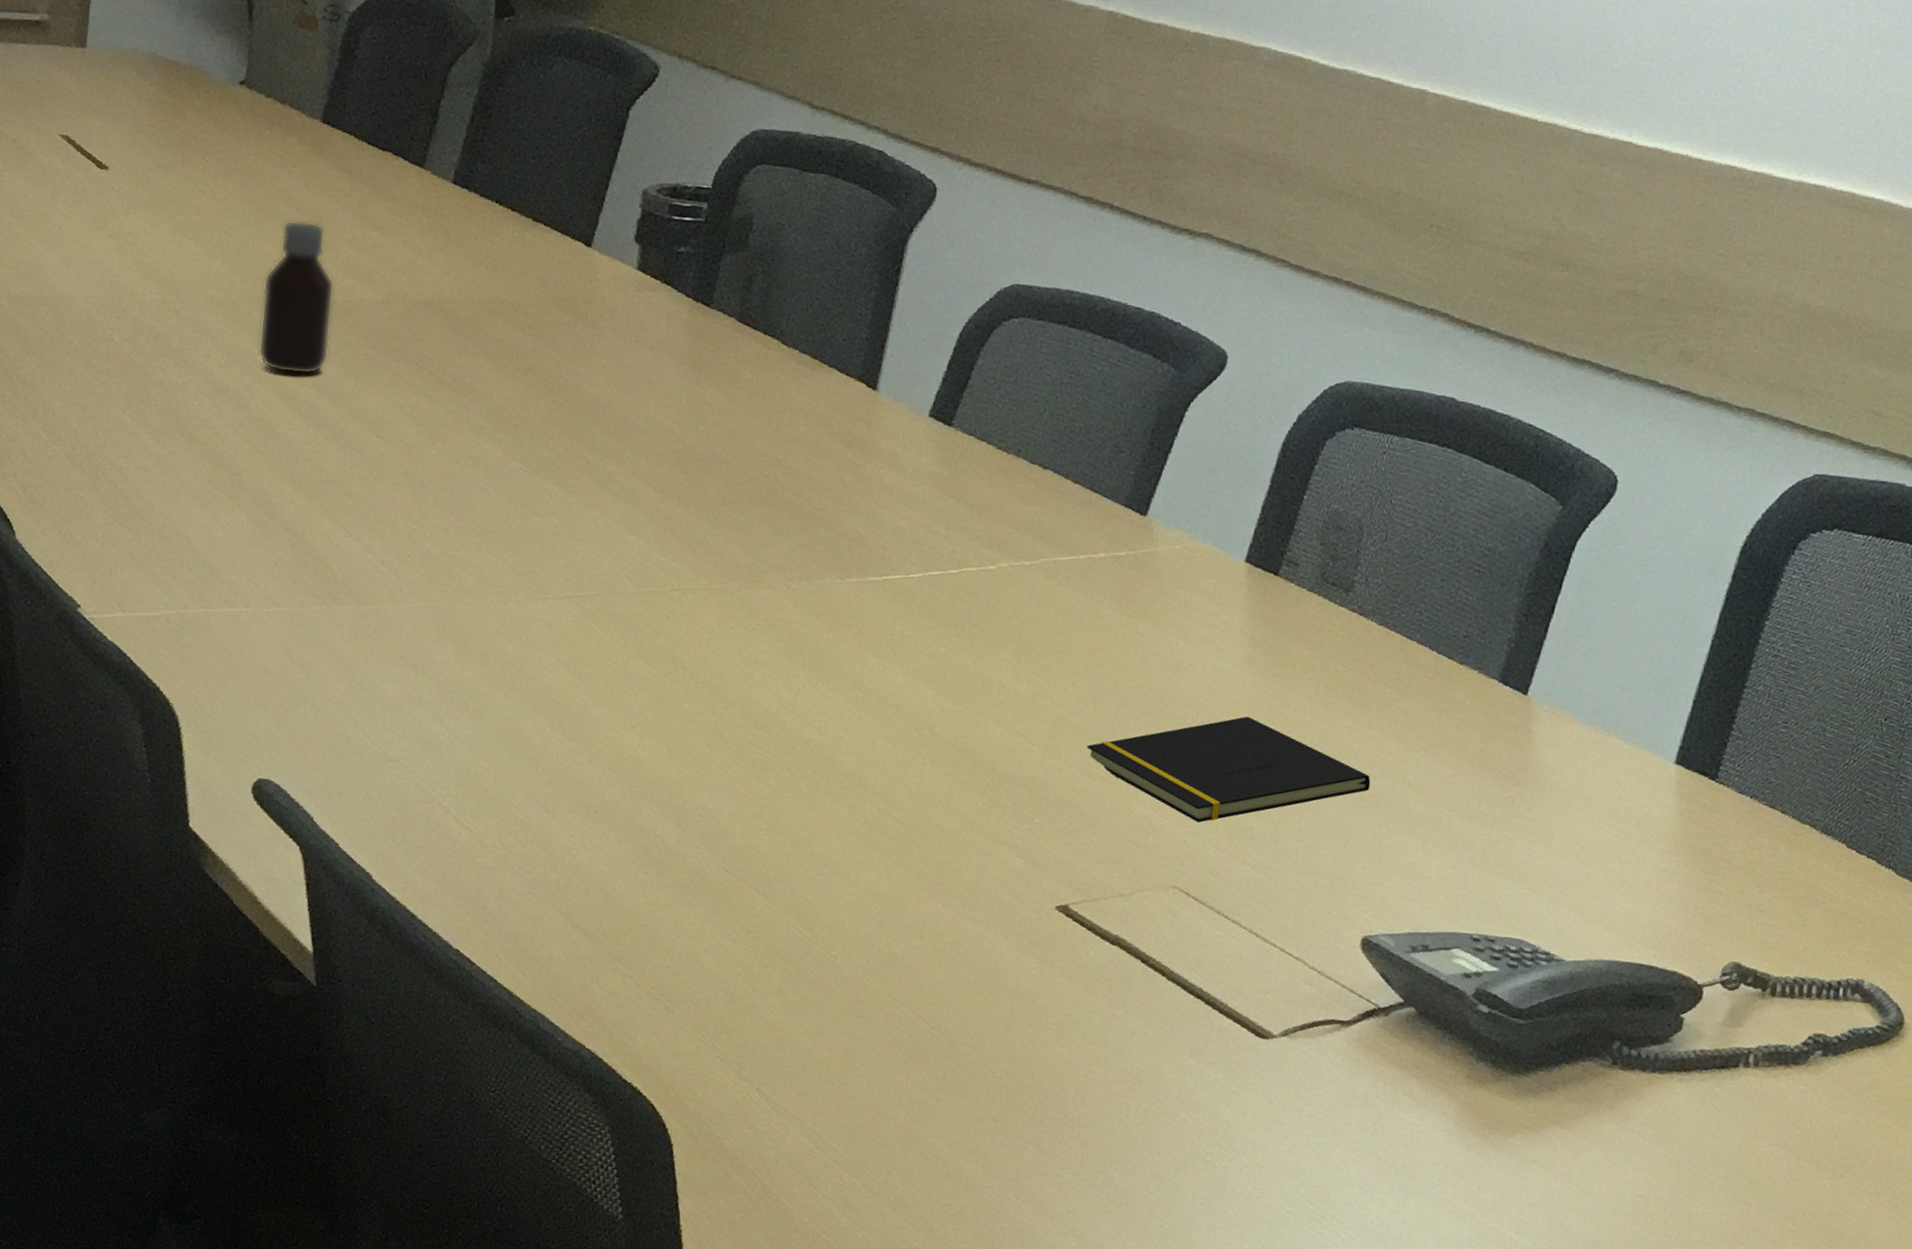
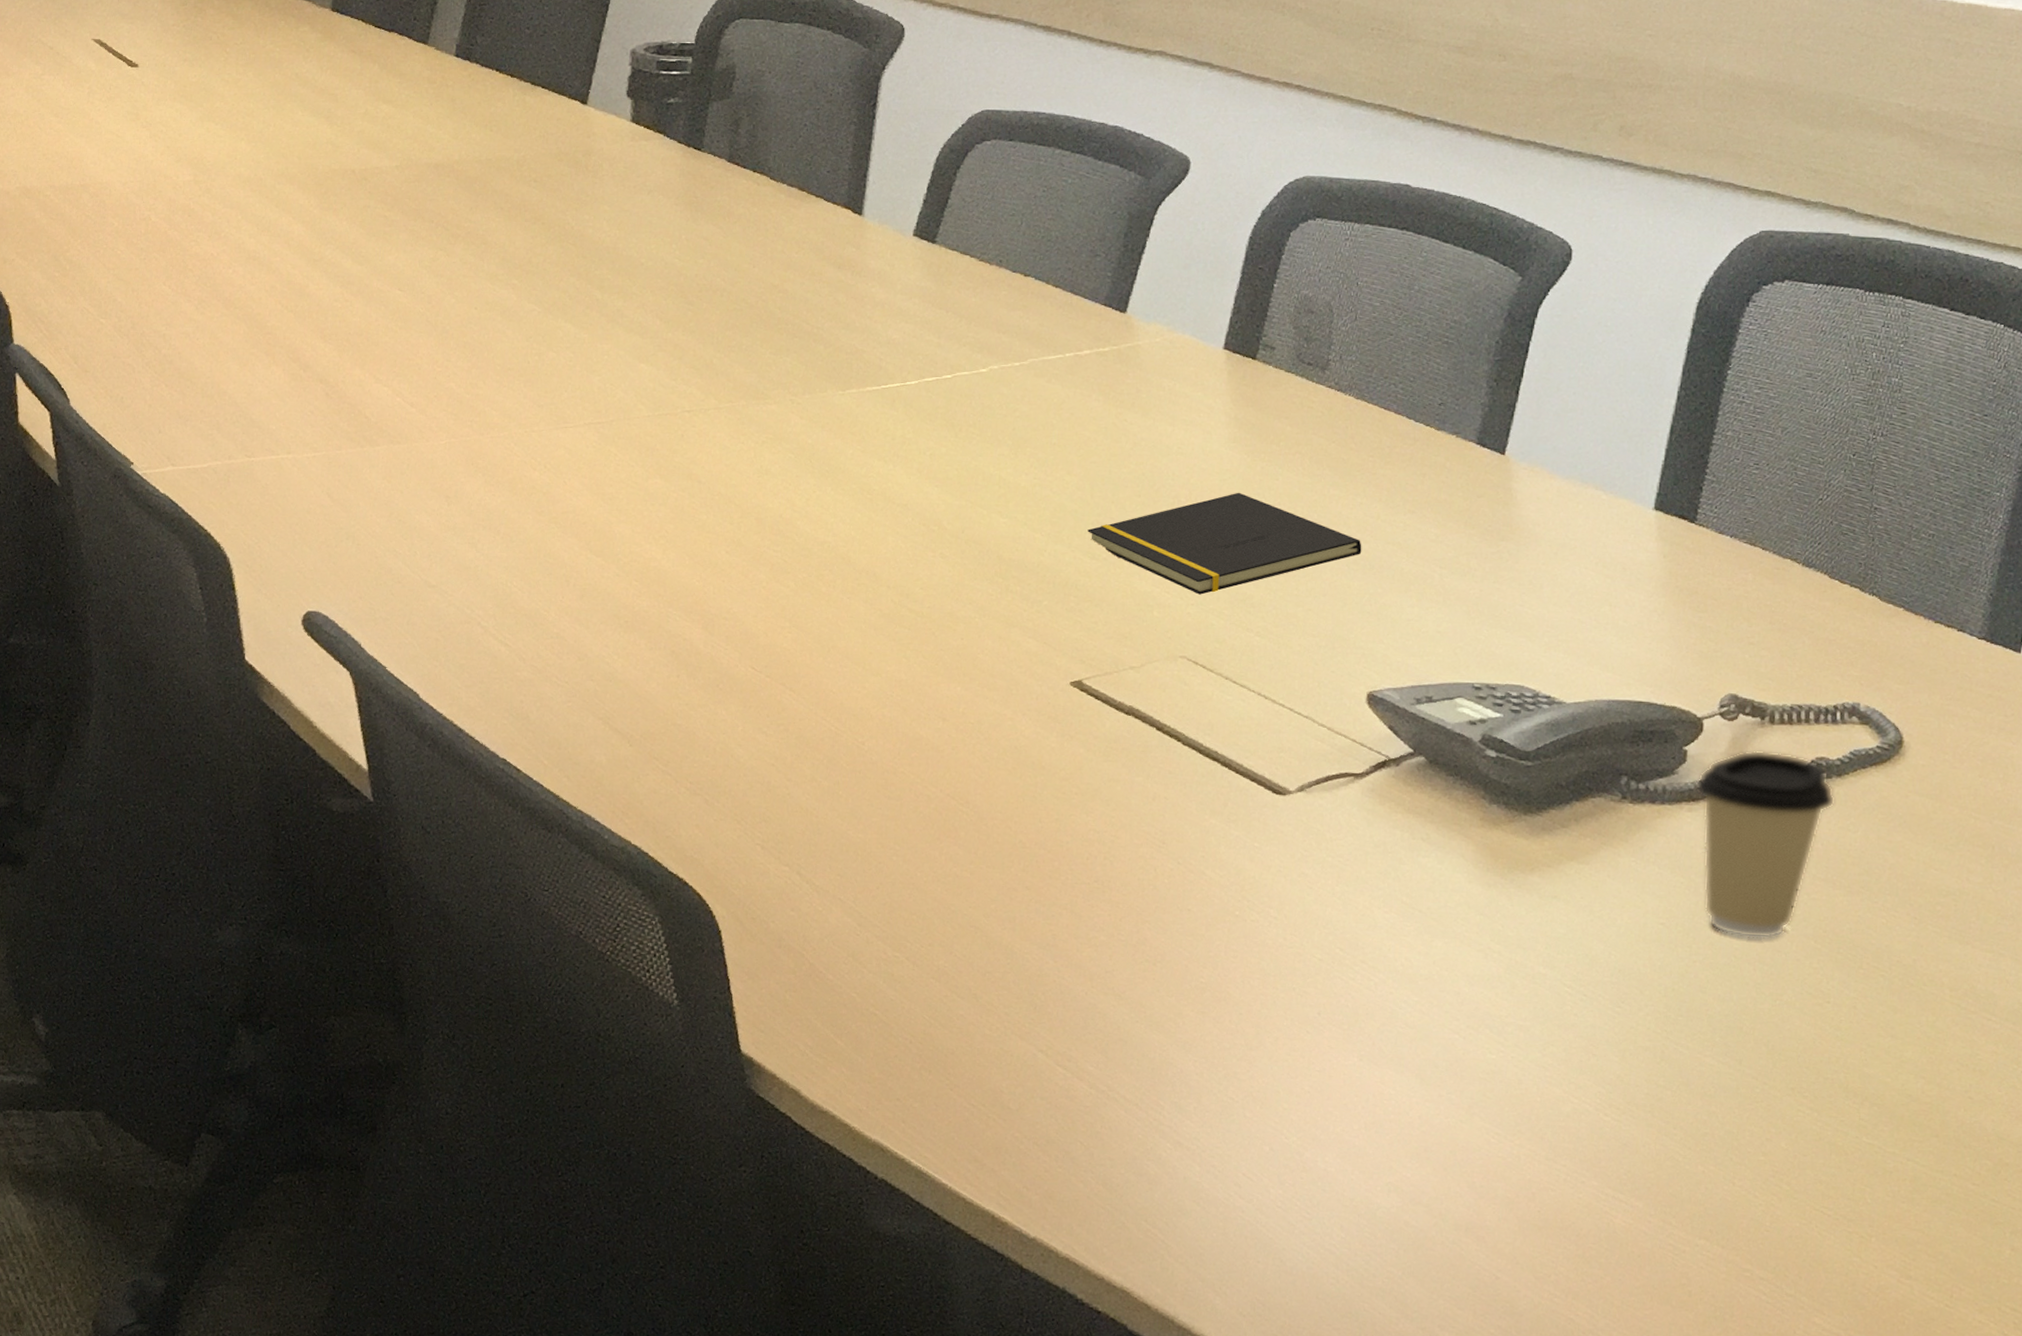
bottle: present [258,220,335,375] -> none [284,100,352,239]
coffee cup: none [1685,1022,1829,1219] -> present [1695,750,1835,939]

